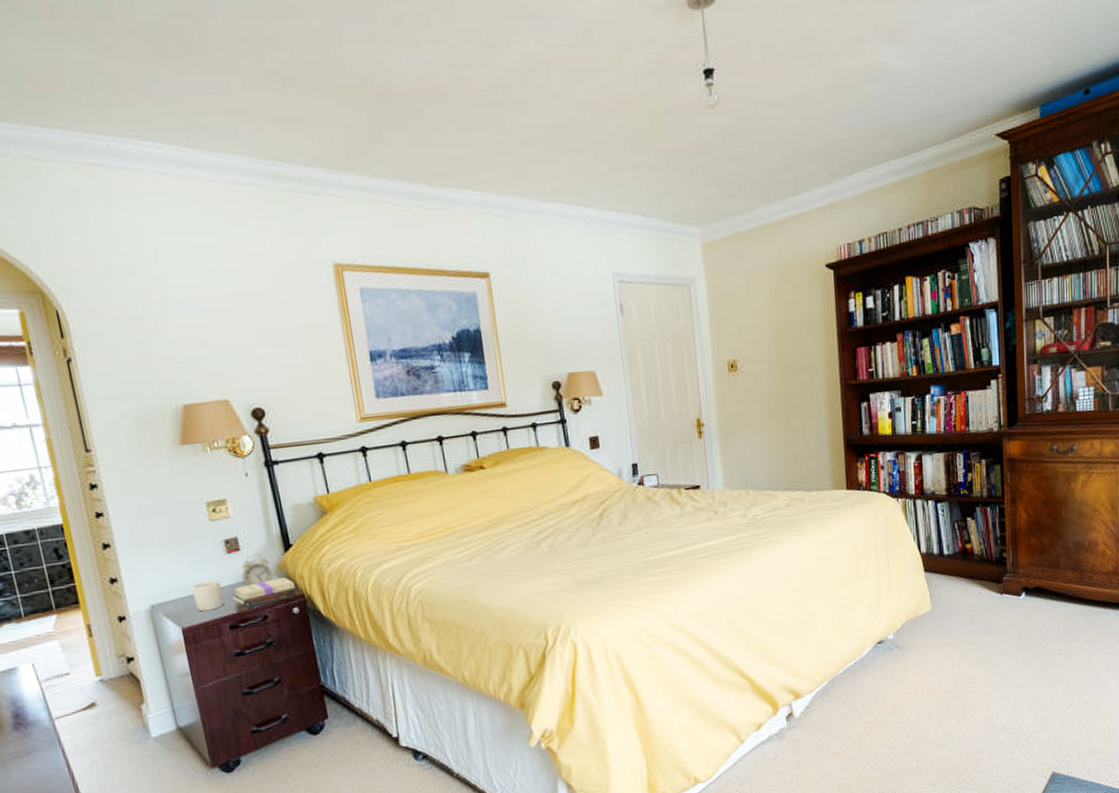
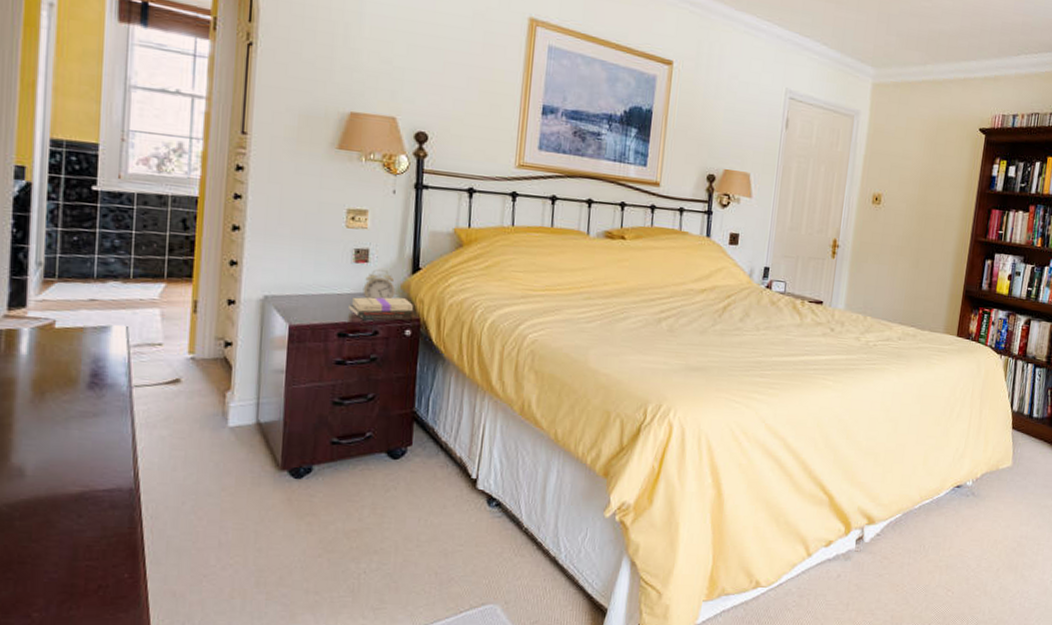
mug: present [190,580,224,612] -> none [309,284,341,315]

